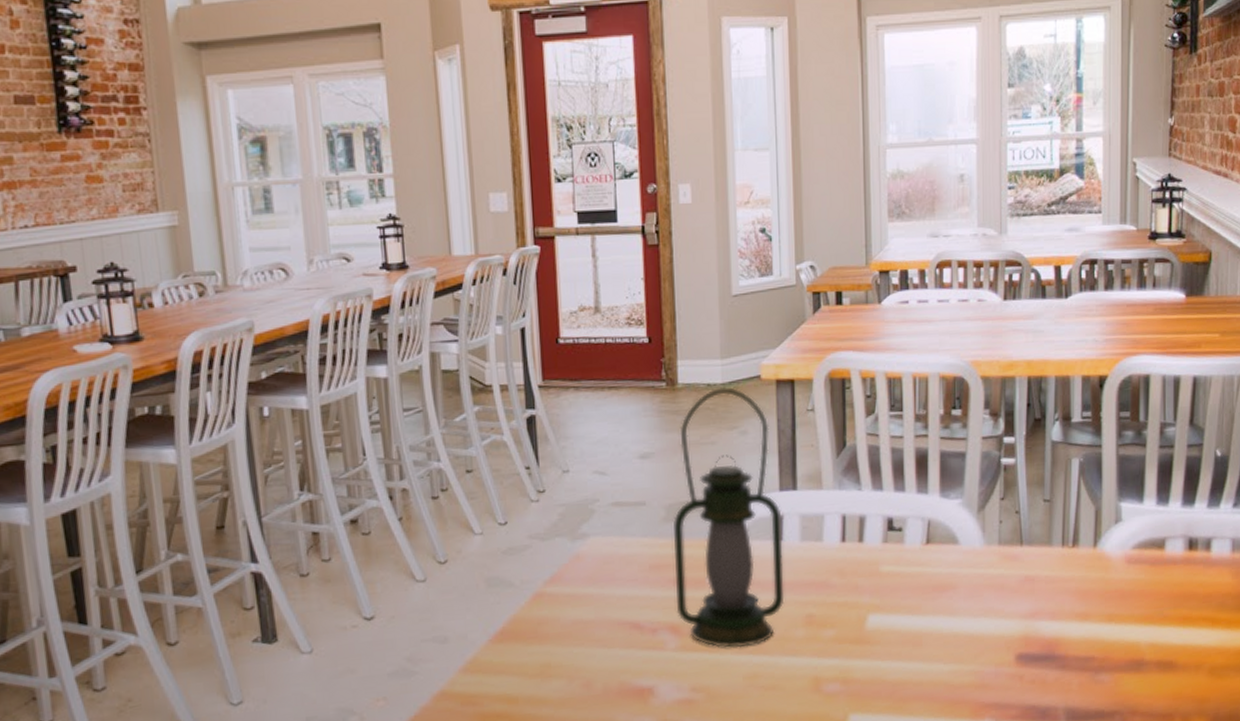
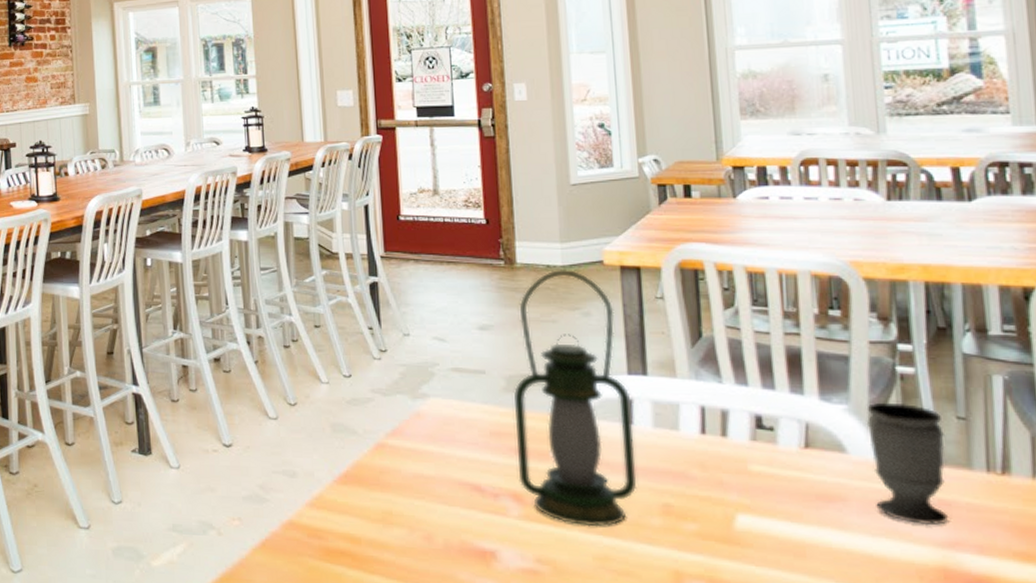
cup: none [975,492,1034,601] -> present [866,402,949,526]

